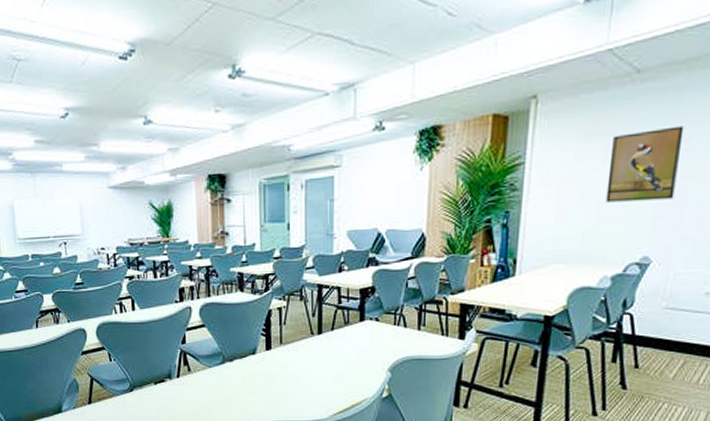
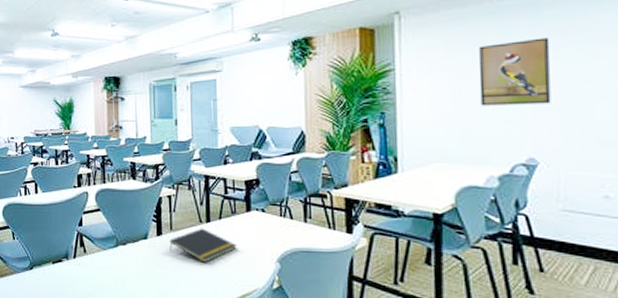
notepad: none [279,340,349,375] -> present [169,228,237,263]

